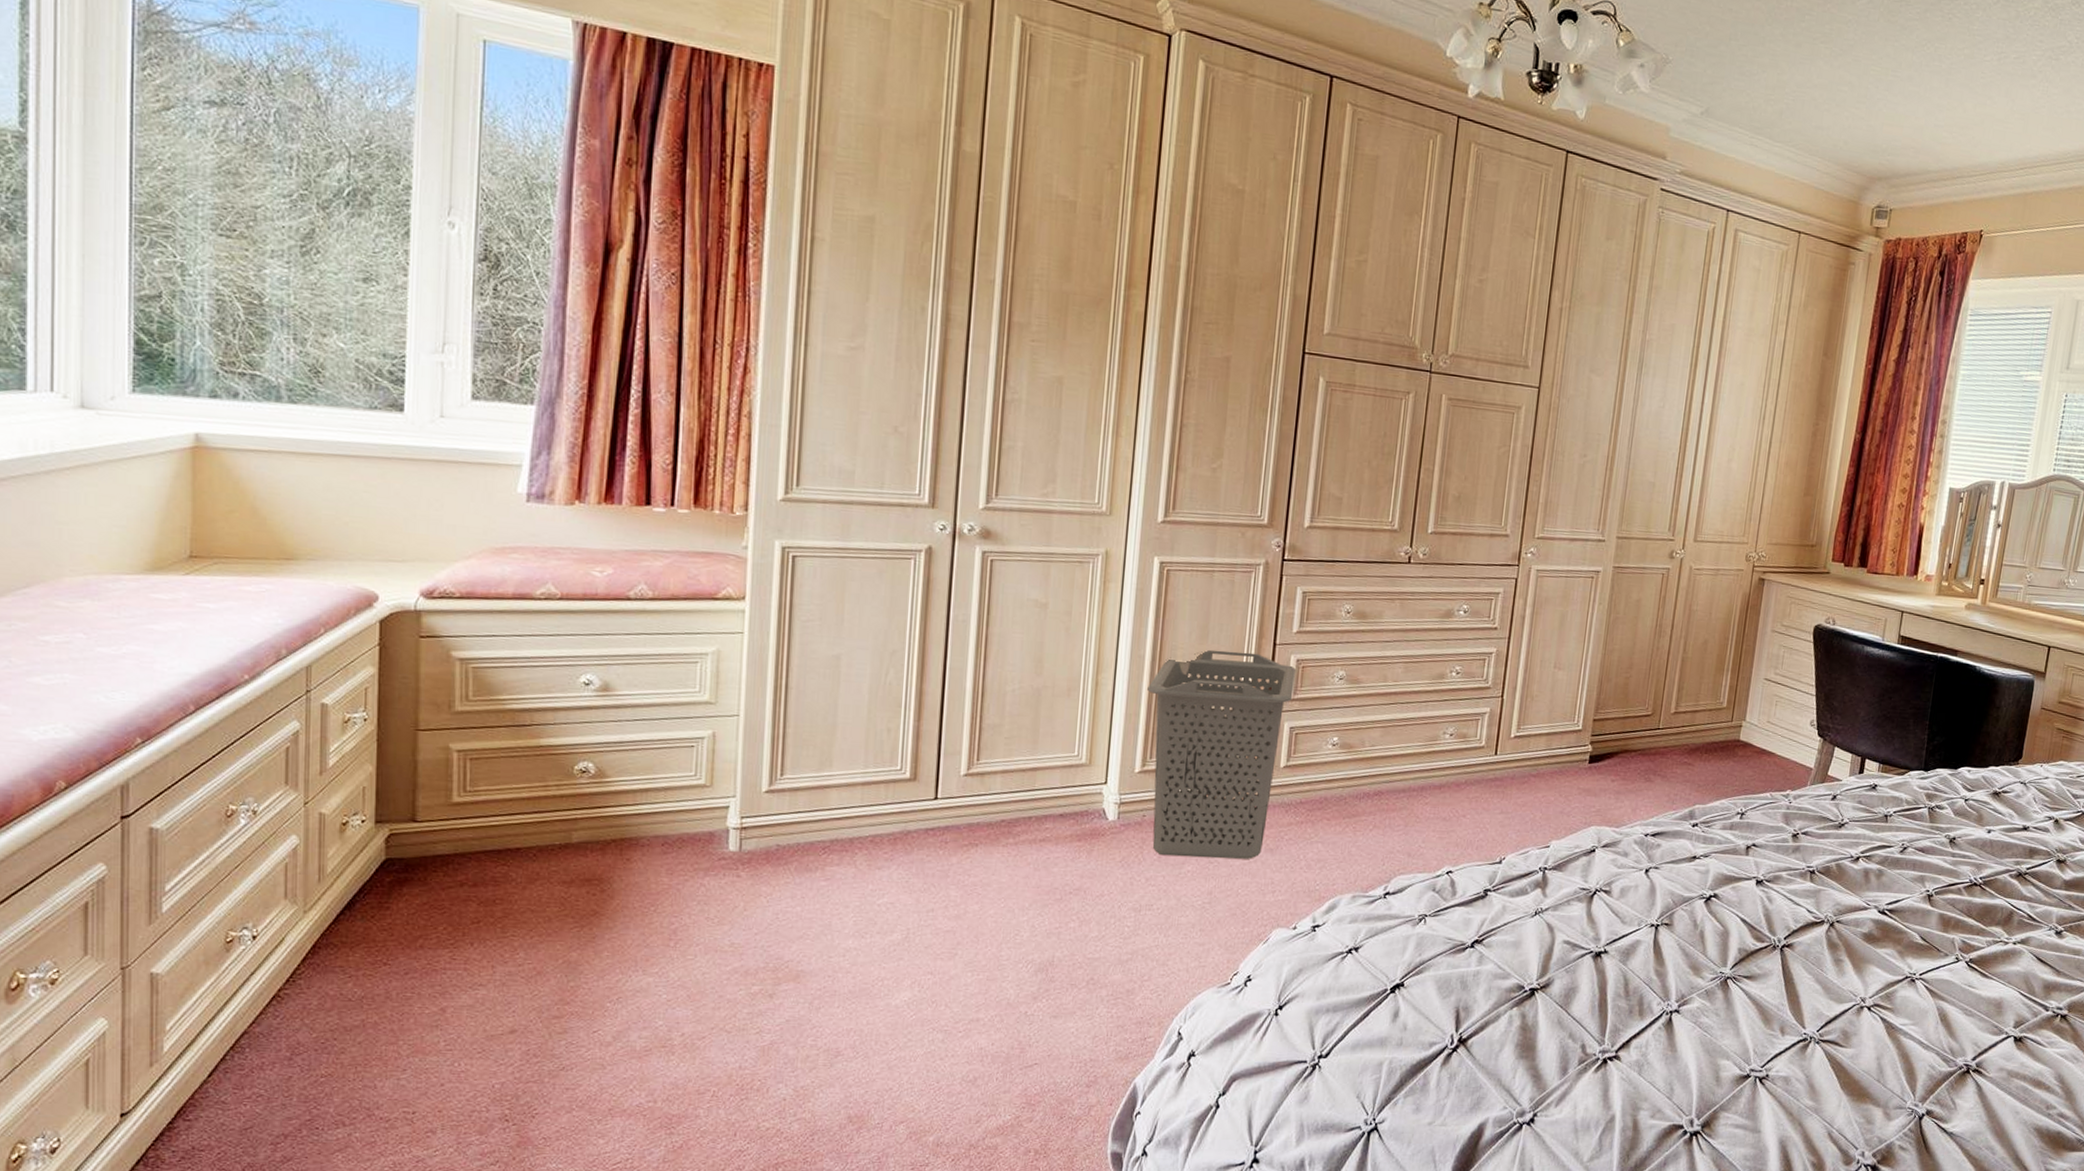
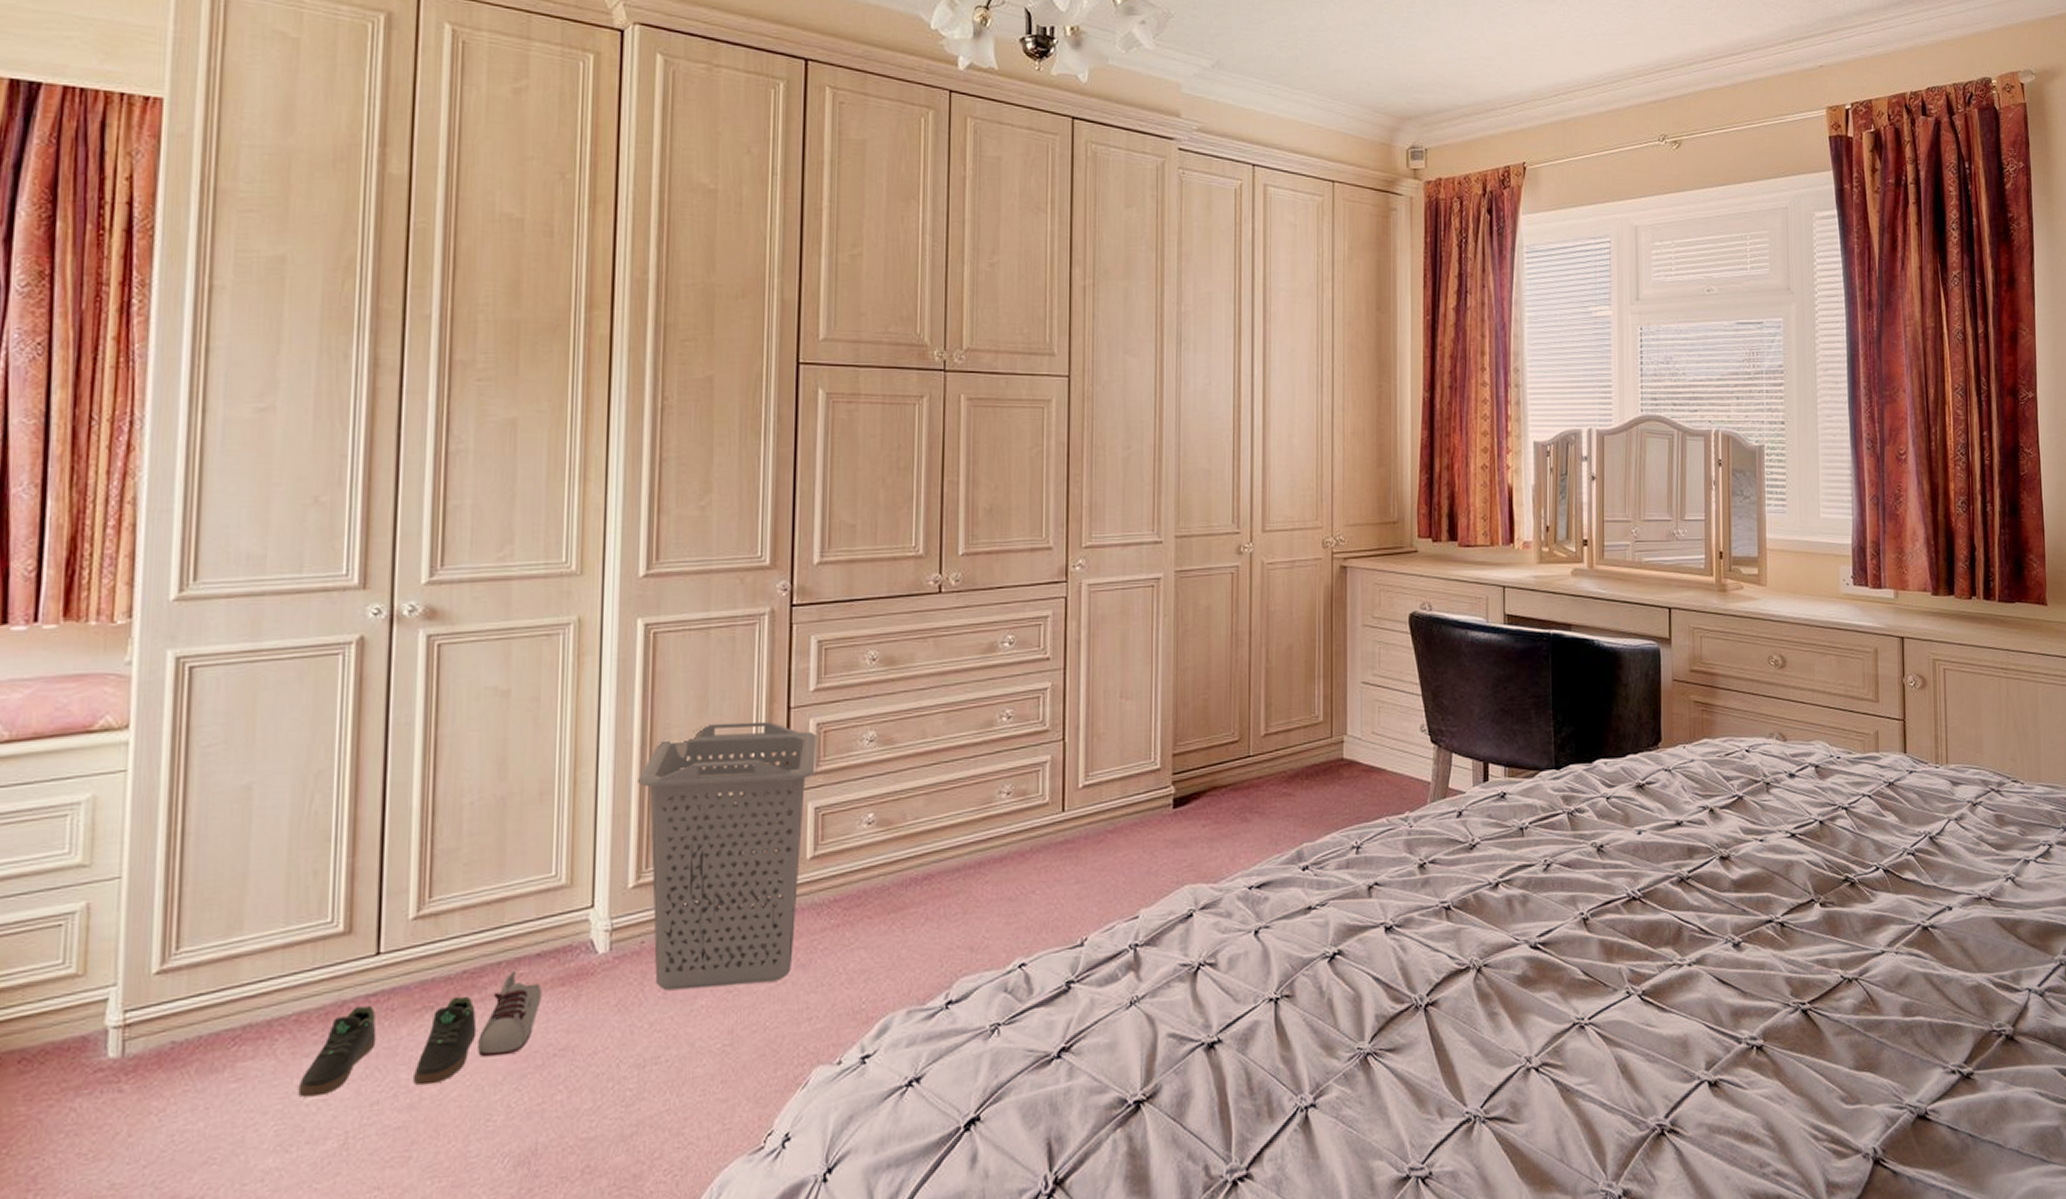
shoe: none [872,836,1011,903] -> present [298,995,477,1098]
shoe: none [1011,825,1063,888] -> present [478,971,542,1058]

